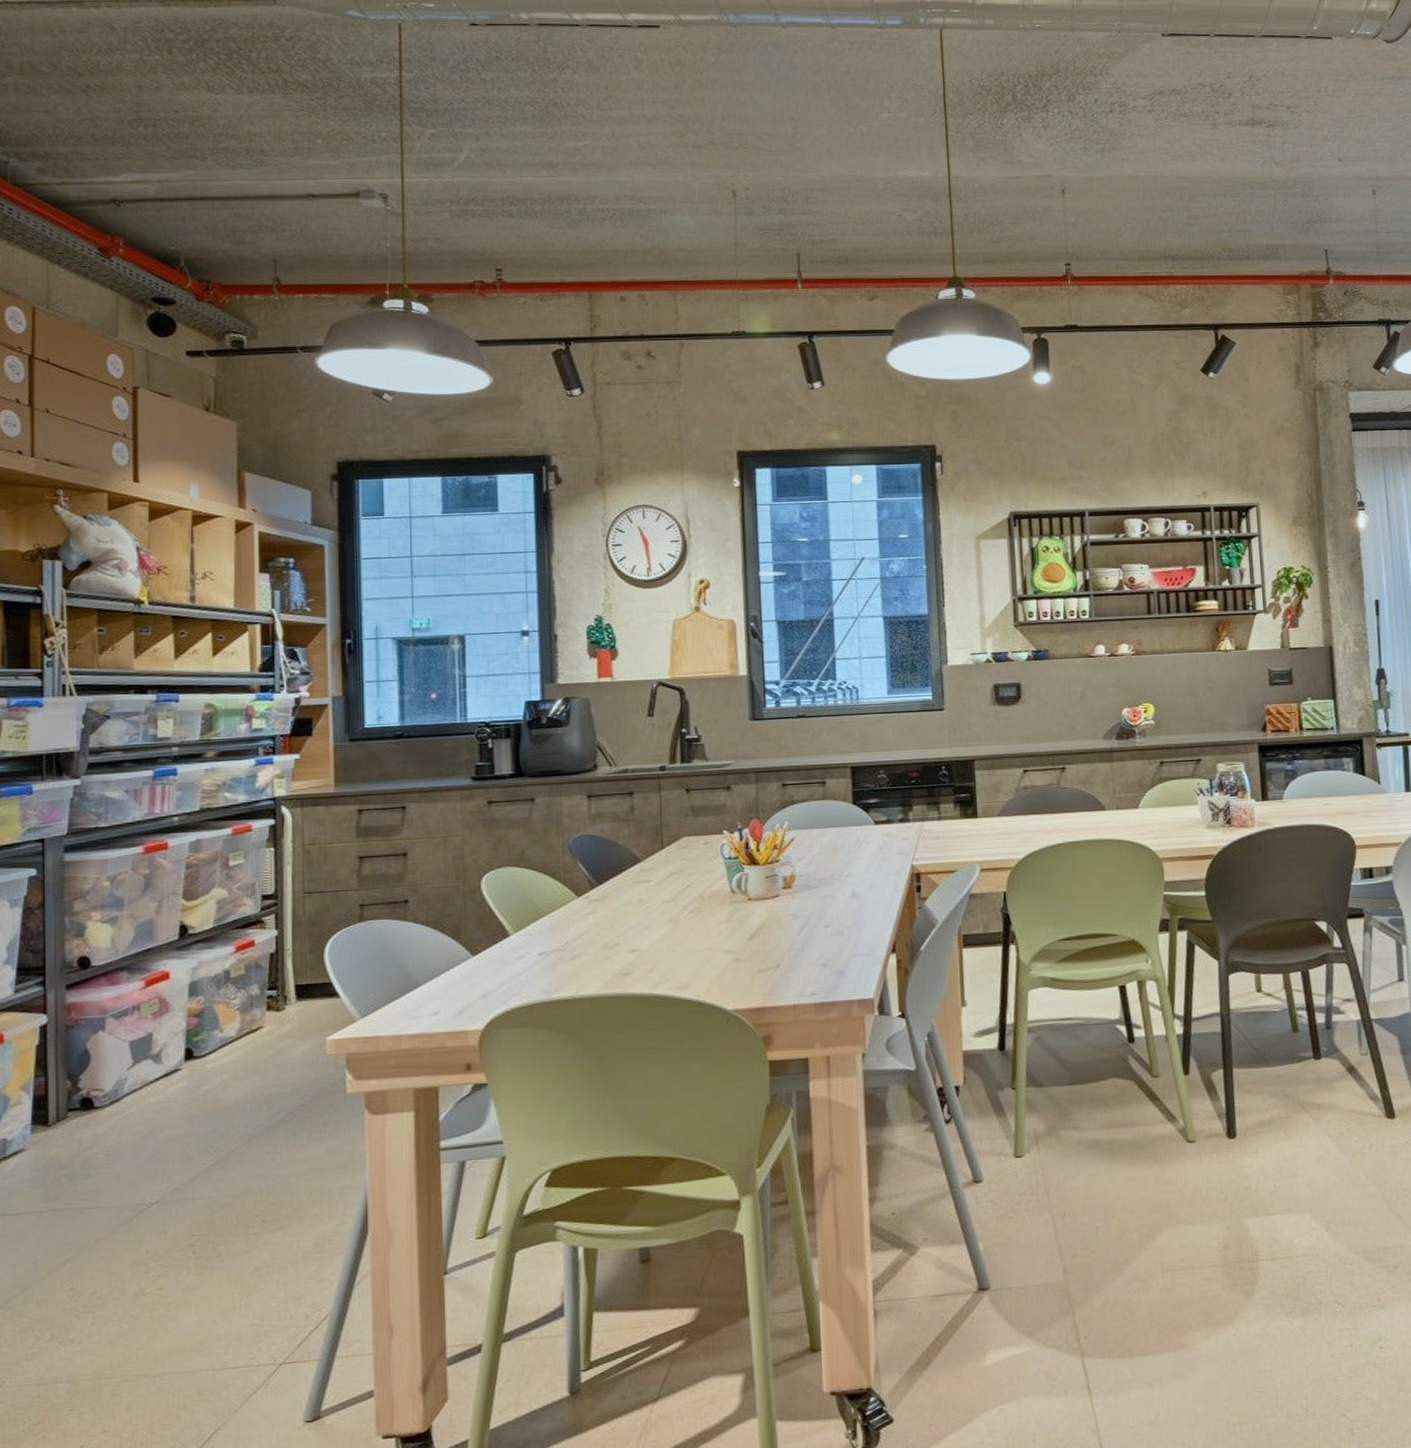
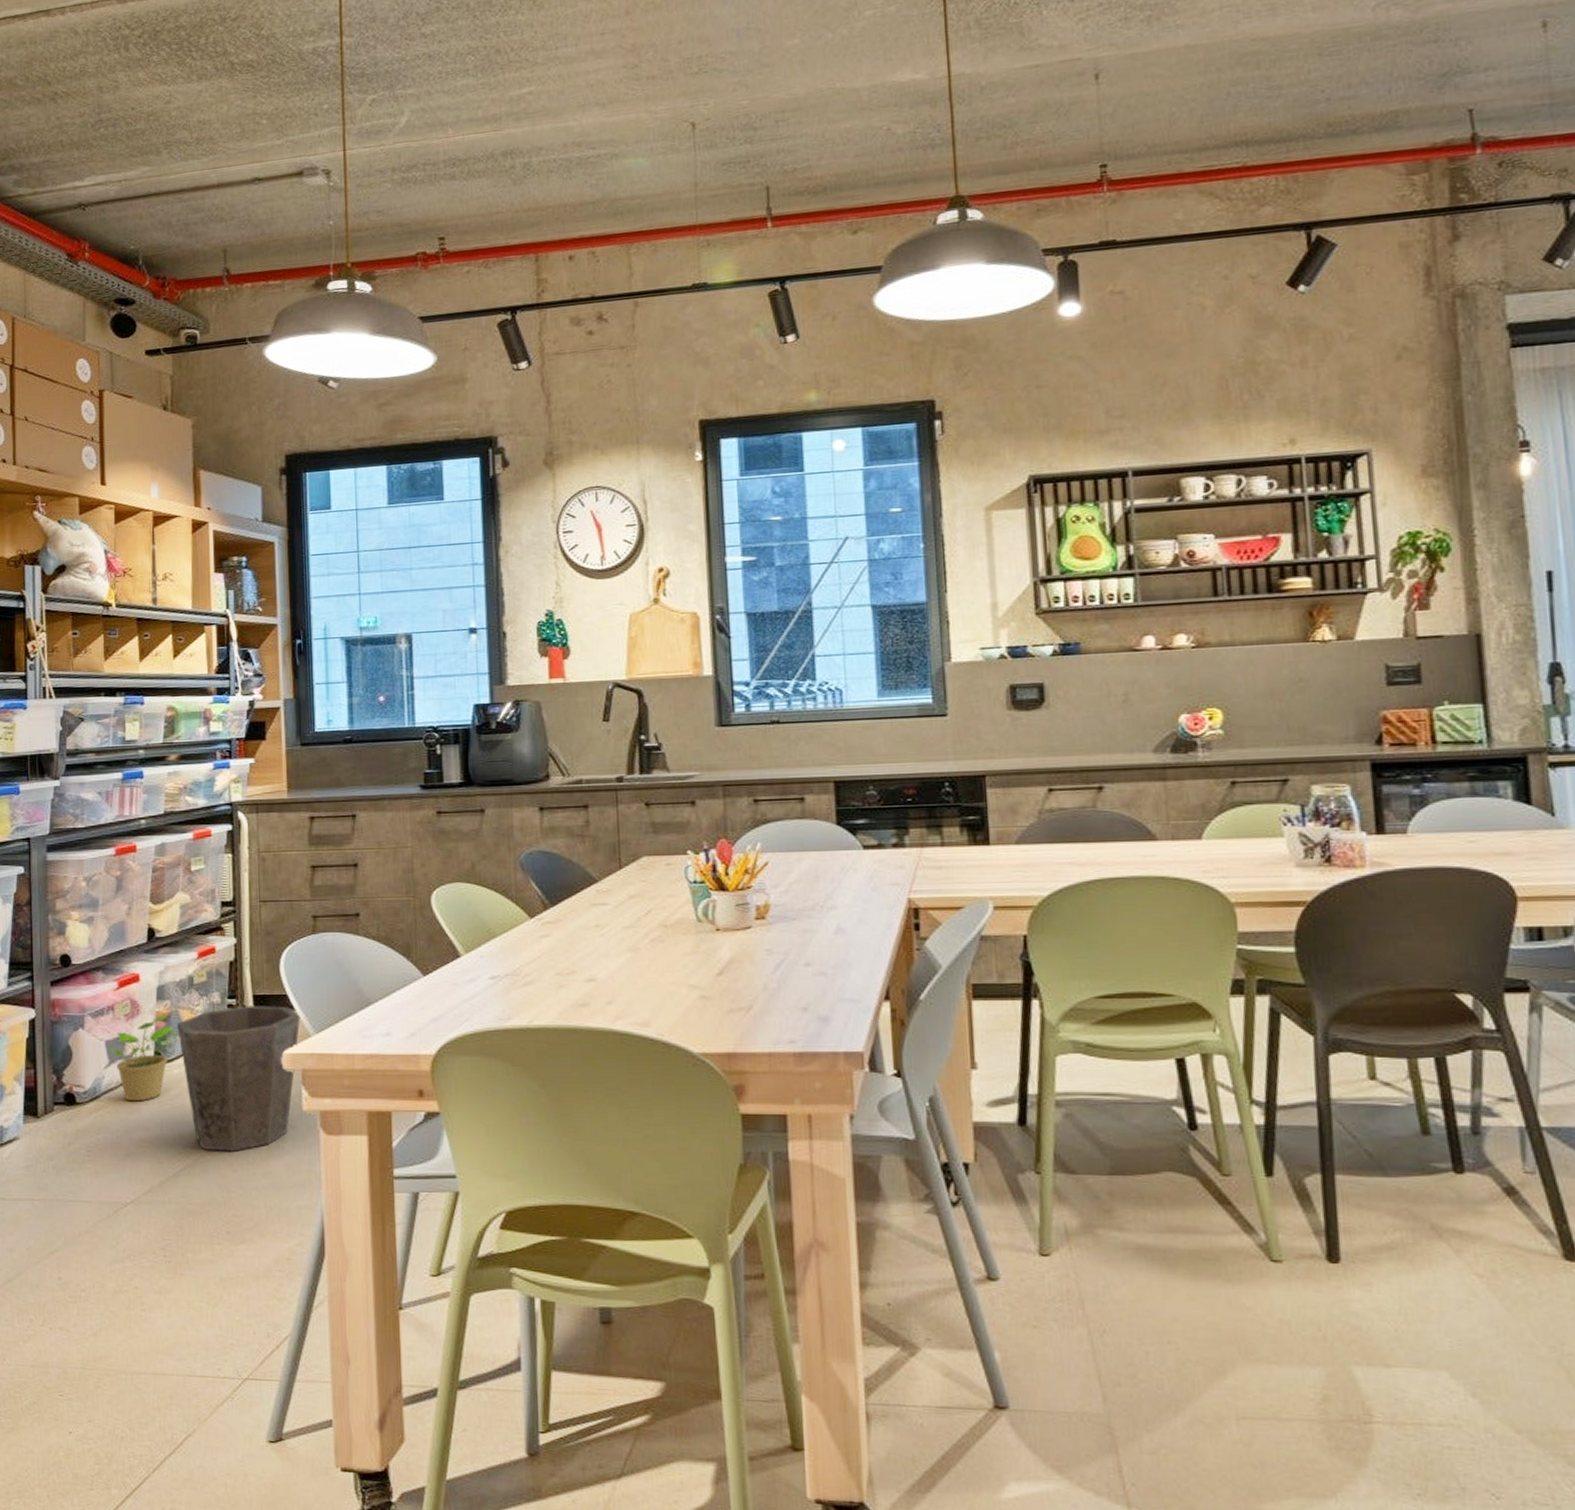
potted plant: none [133,1009,213,1101] -> present [109,1013,179,1102]
waste bin: none [211,993,346,1142] -> present [177,1006,301,1152]

